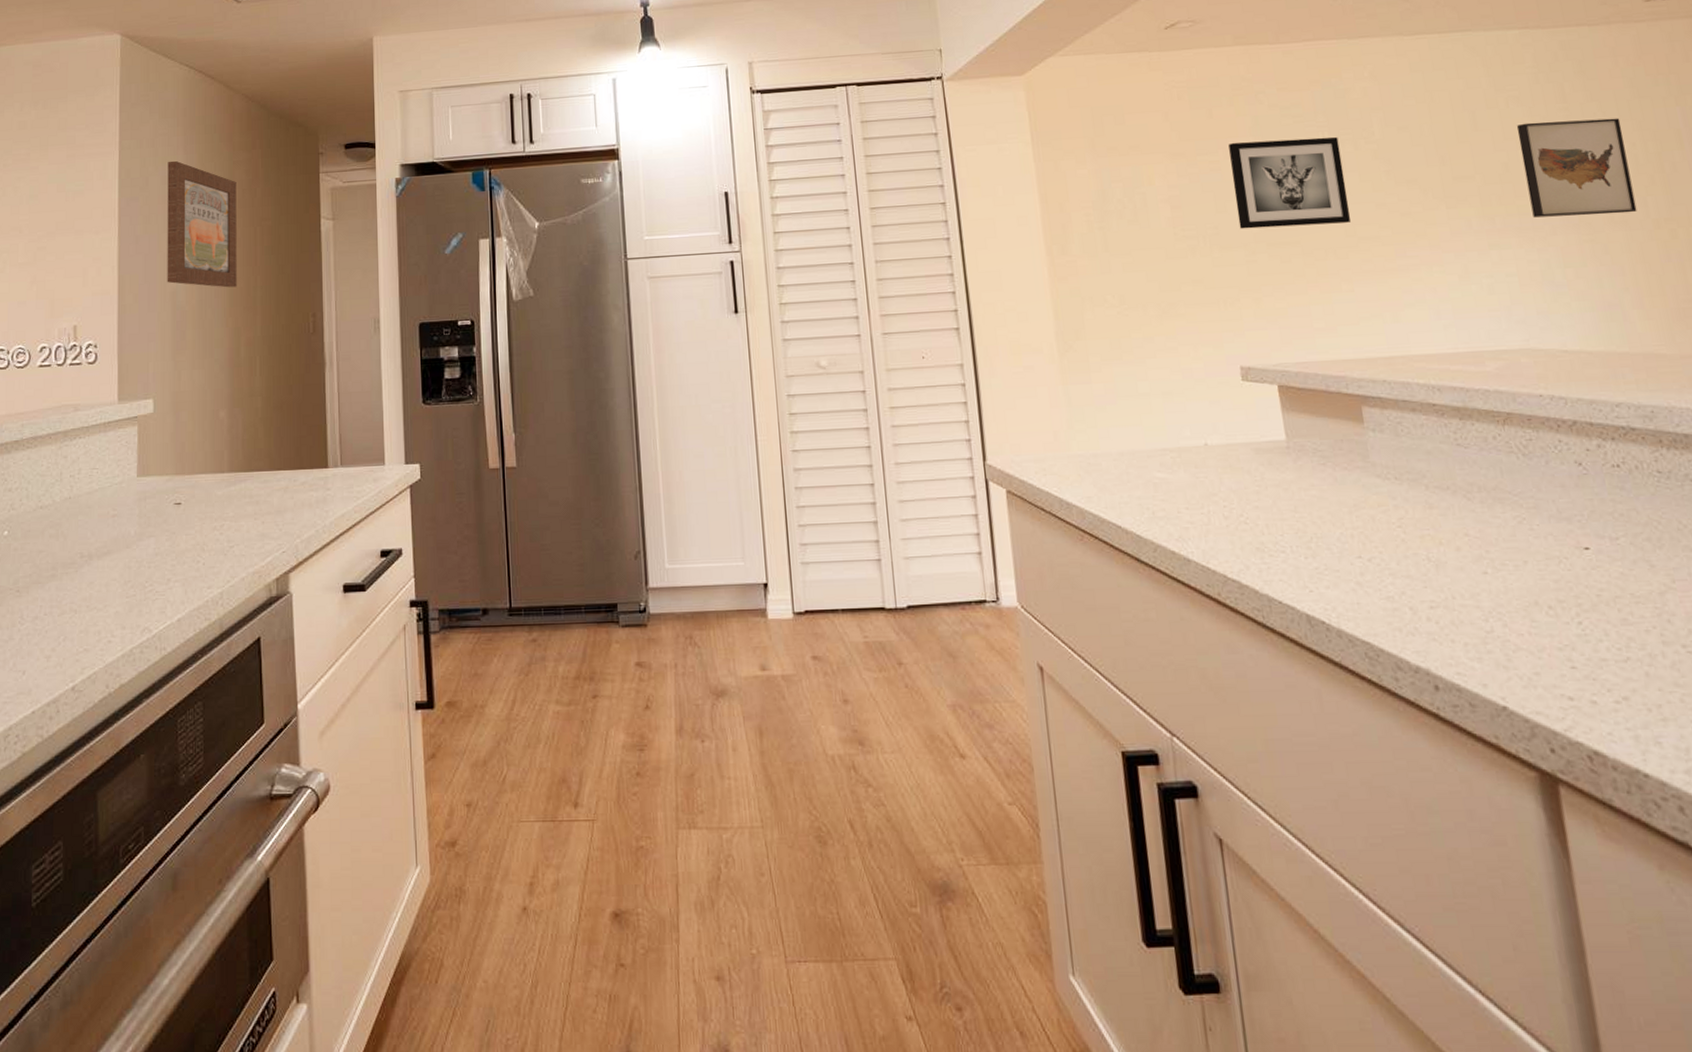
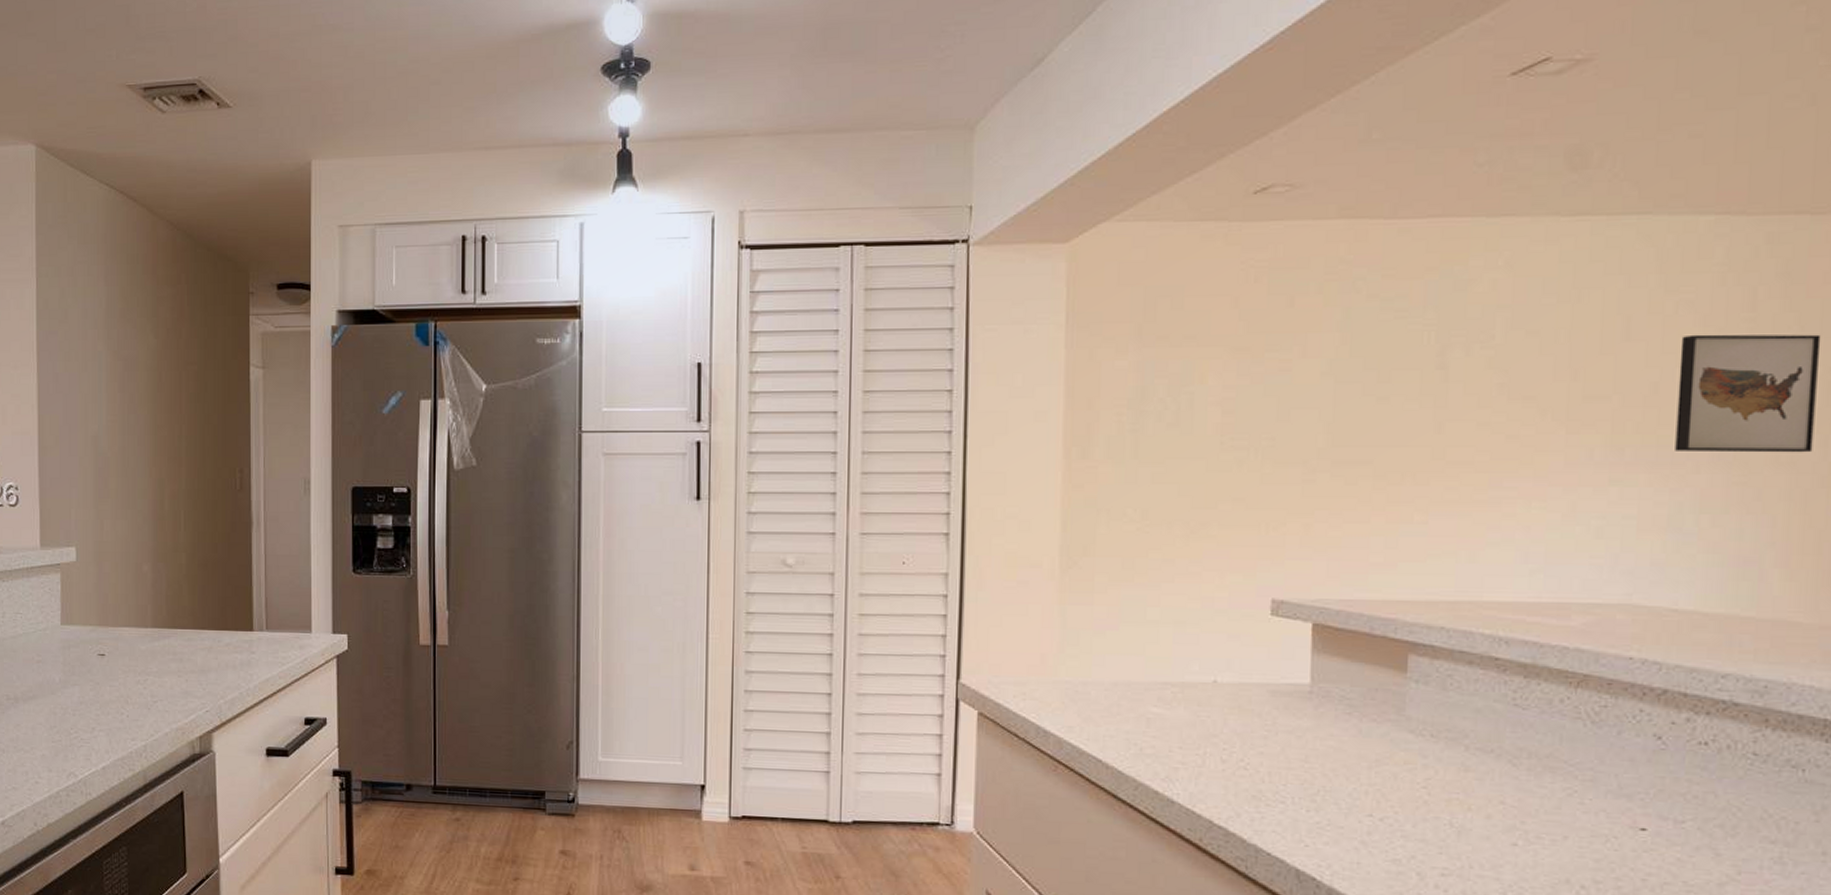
wall art: present [167,161,237,288] -> none [87,292,161,435]
wall art: present [1228,137,1352,229] -> none [1302,338,1447,443]

